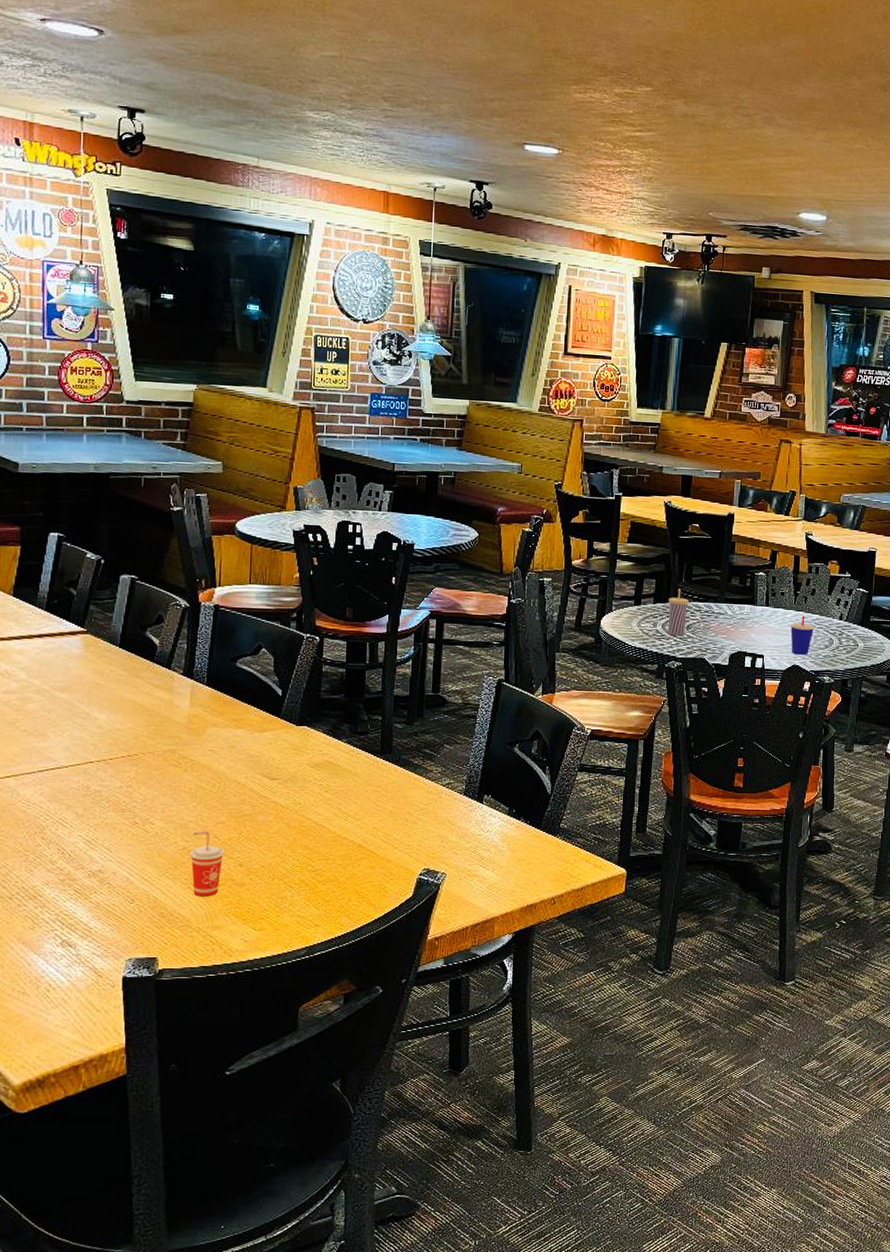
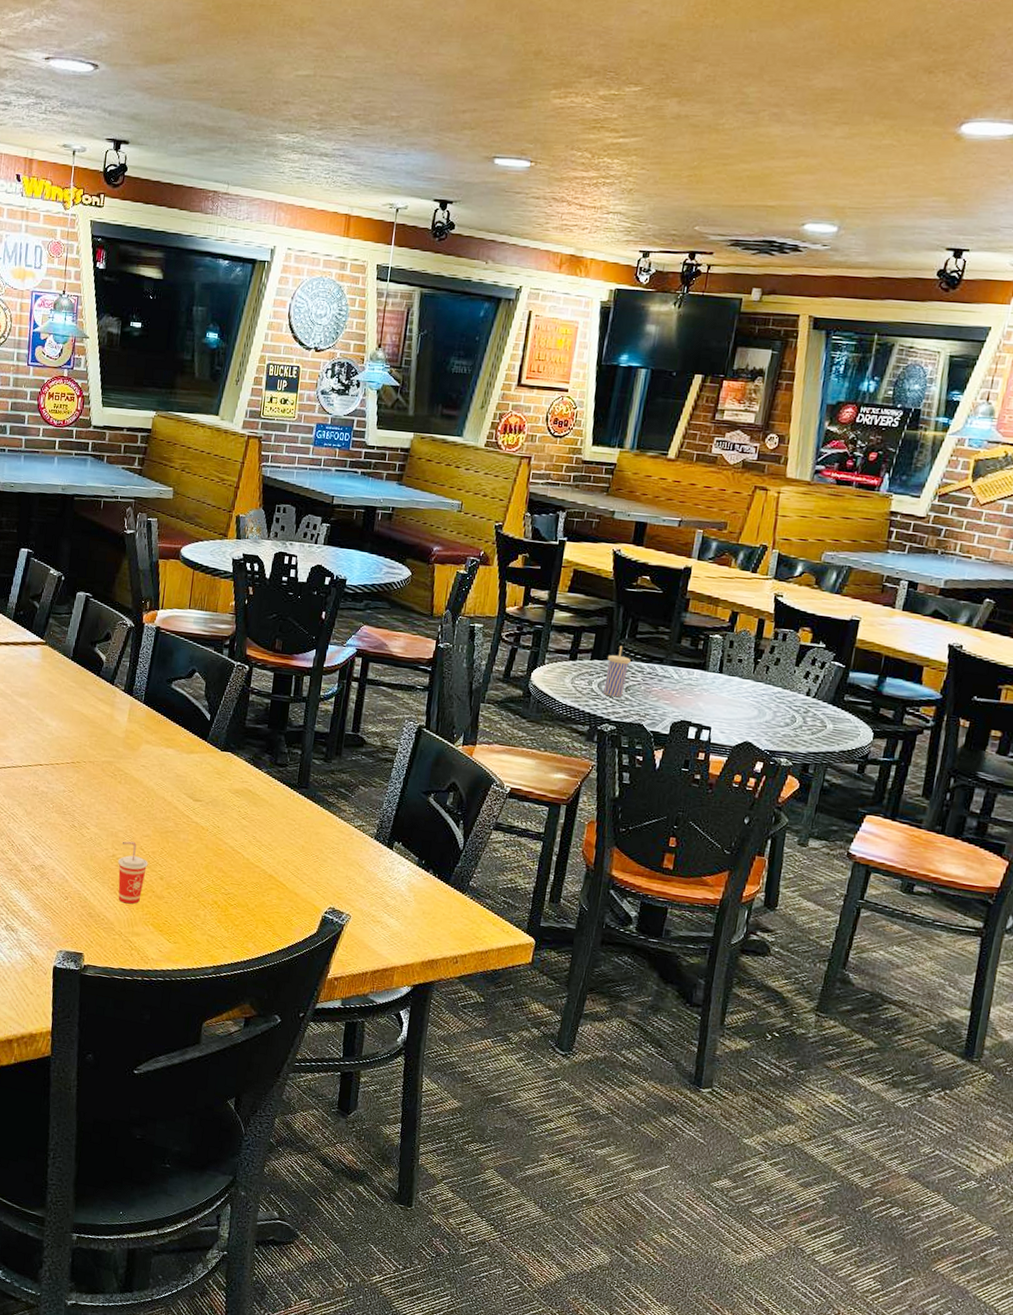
beverage cup: present [790,615,814,655] -> none [744,687,774,732]

